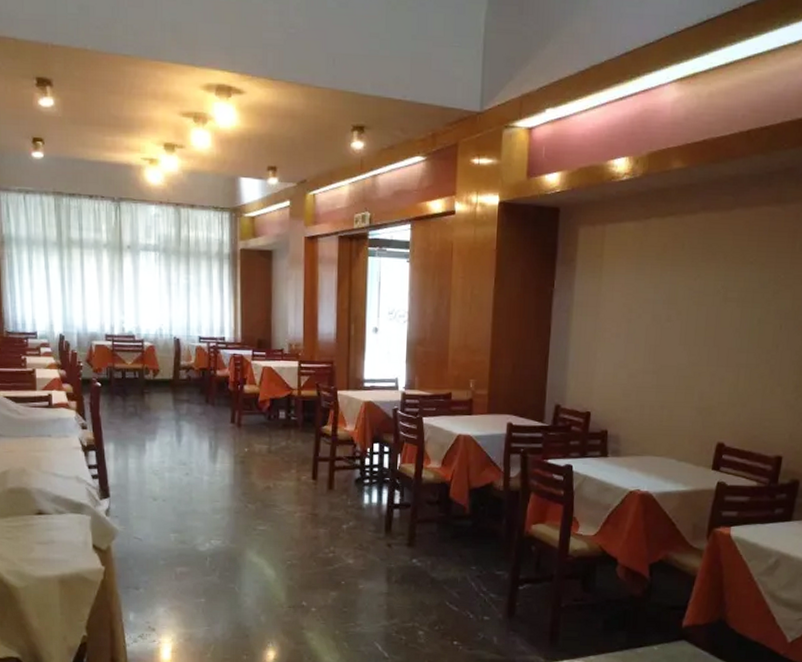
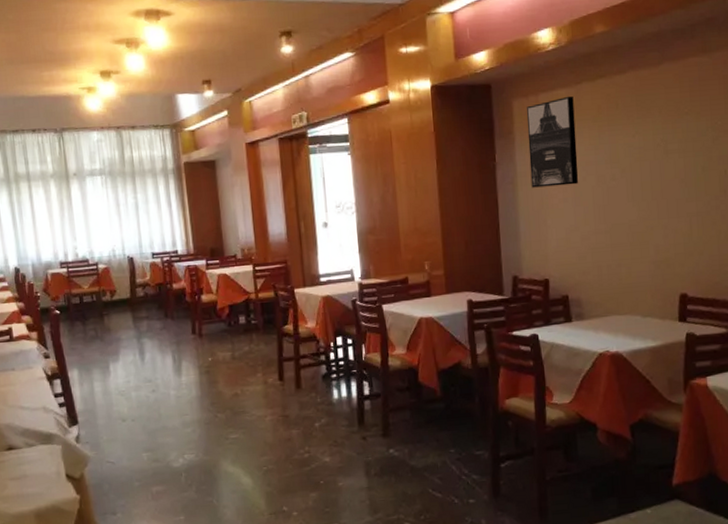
wall art: none [586,230,641,321] -> present [527,96,579,188]

